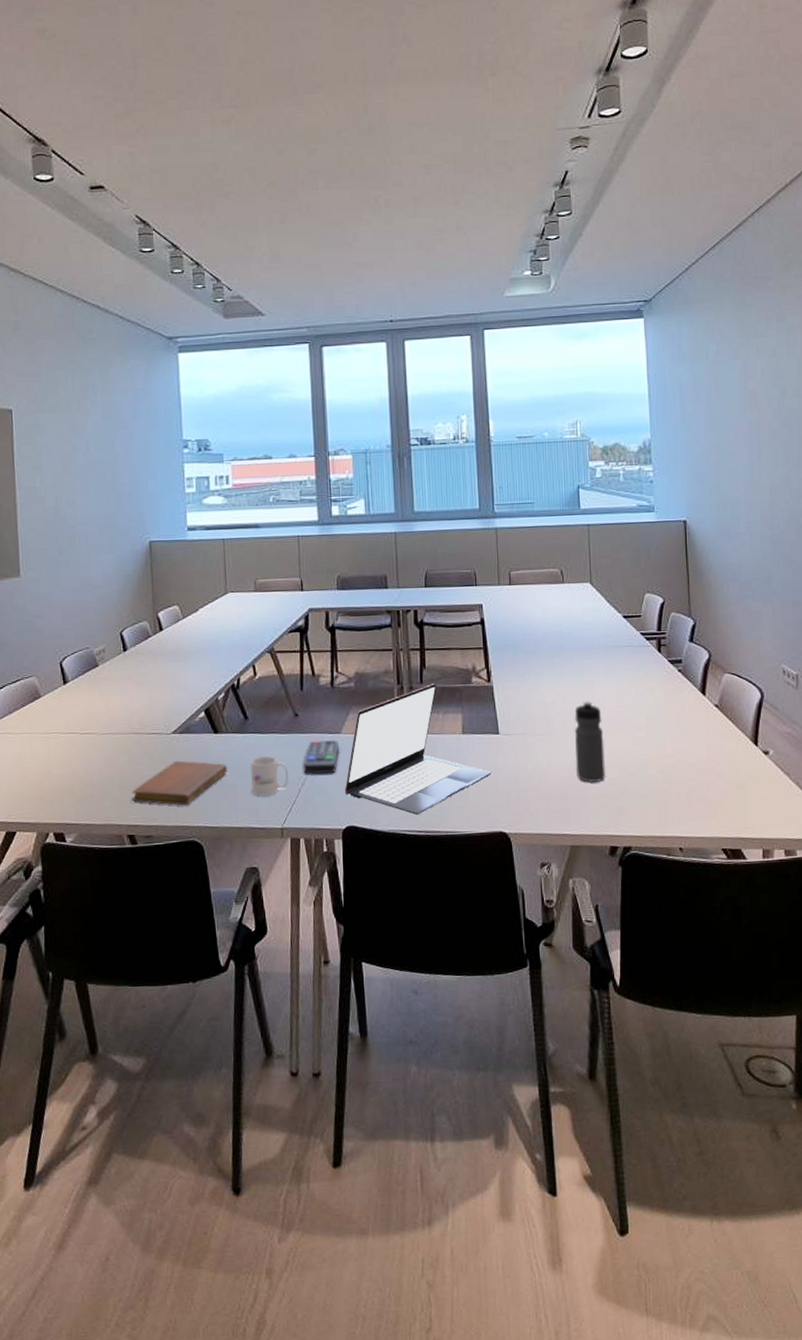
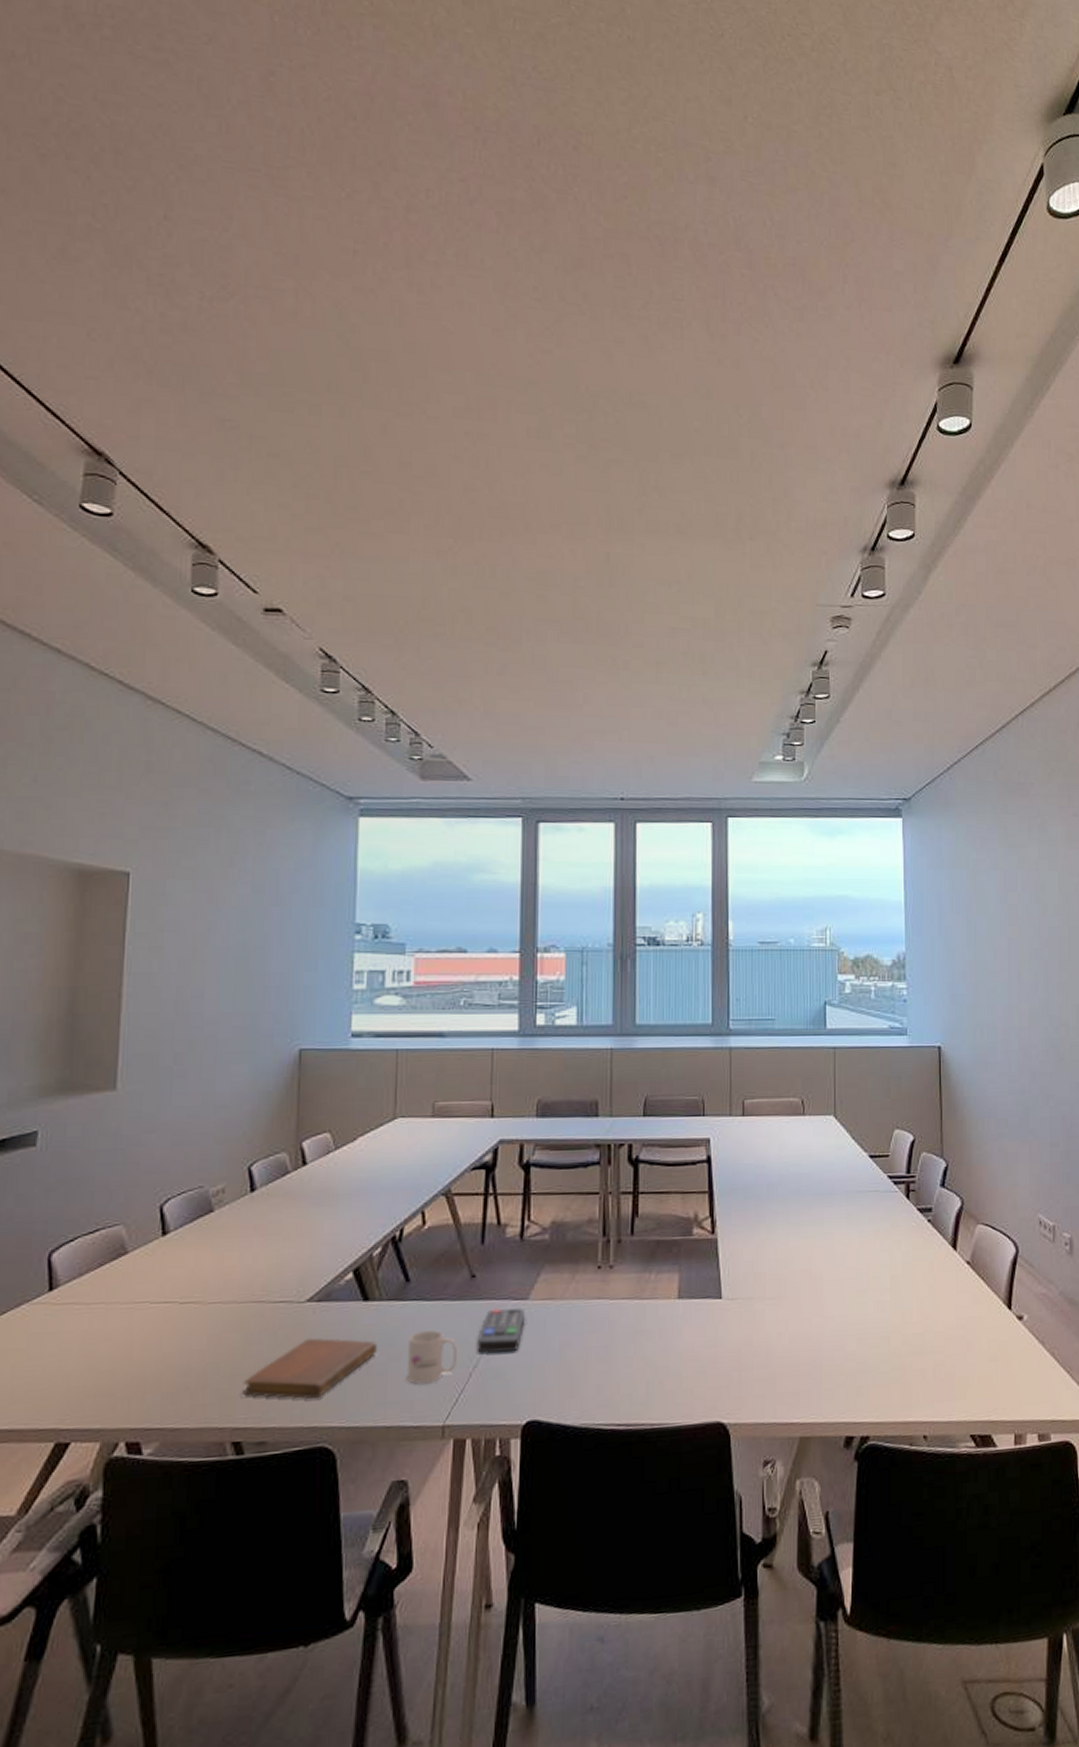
laptop: present [344,683,492,815] -> none [528,1236,711,1403]
water bottle: present [574,701,606,783] -> none [809,1257,844,1358]

